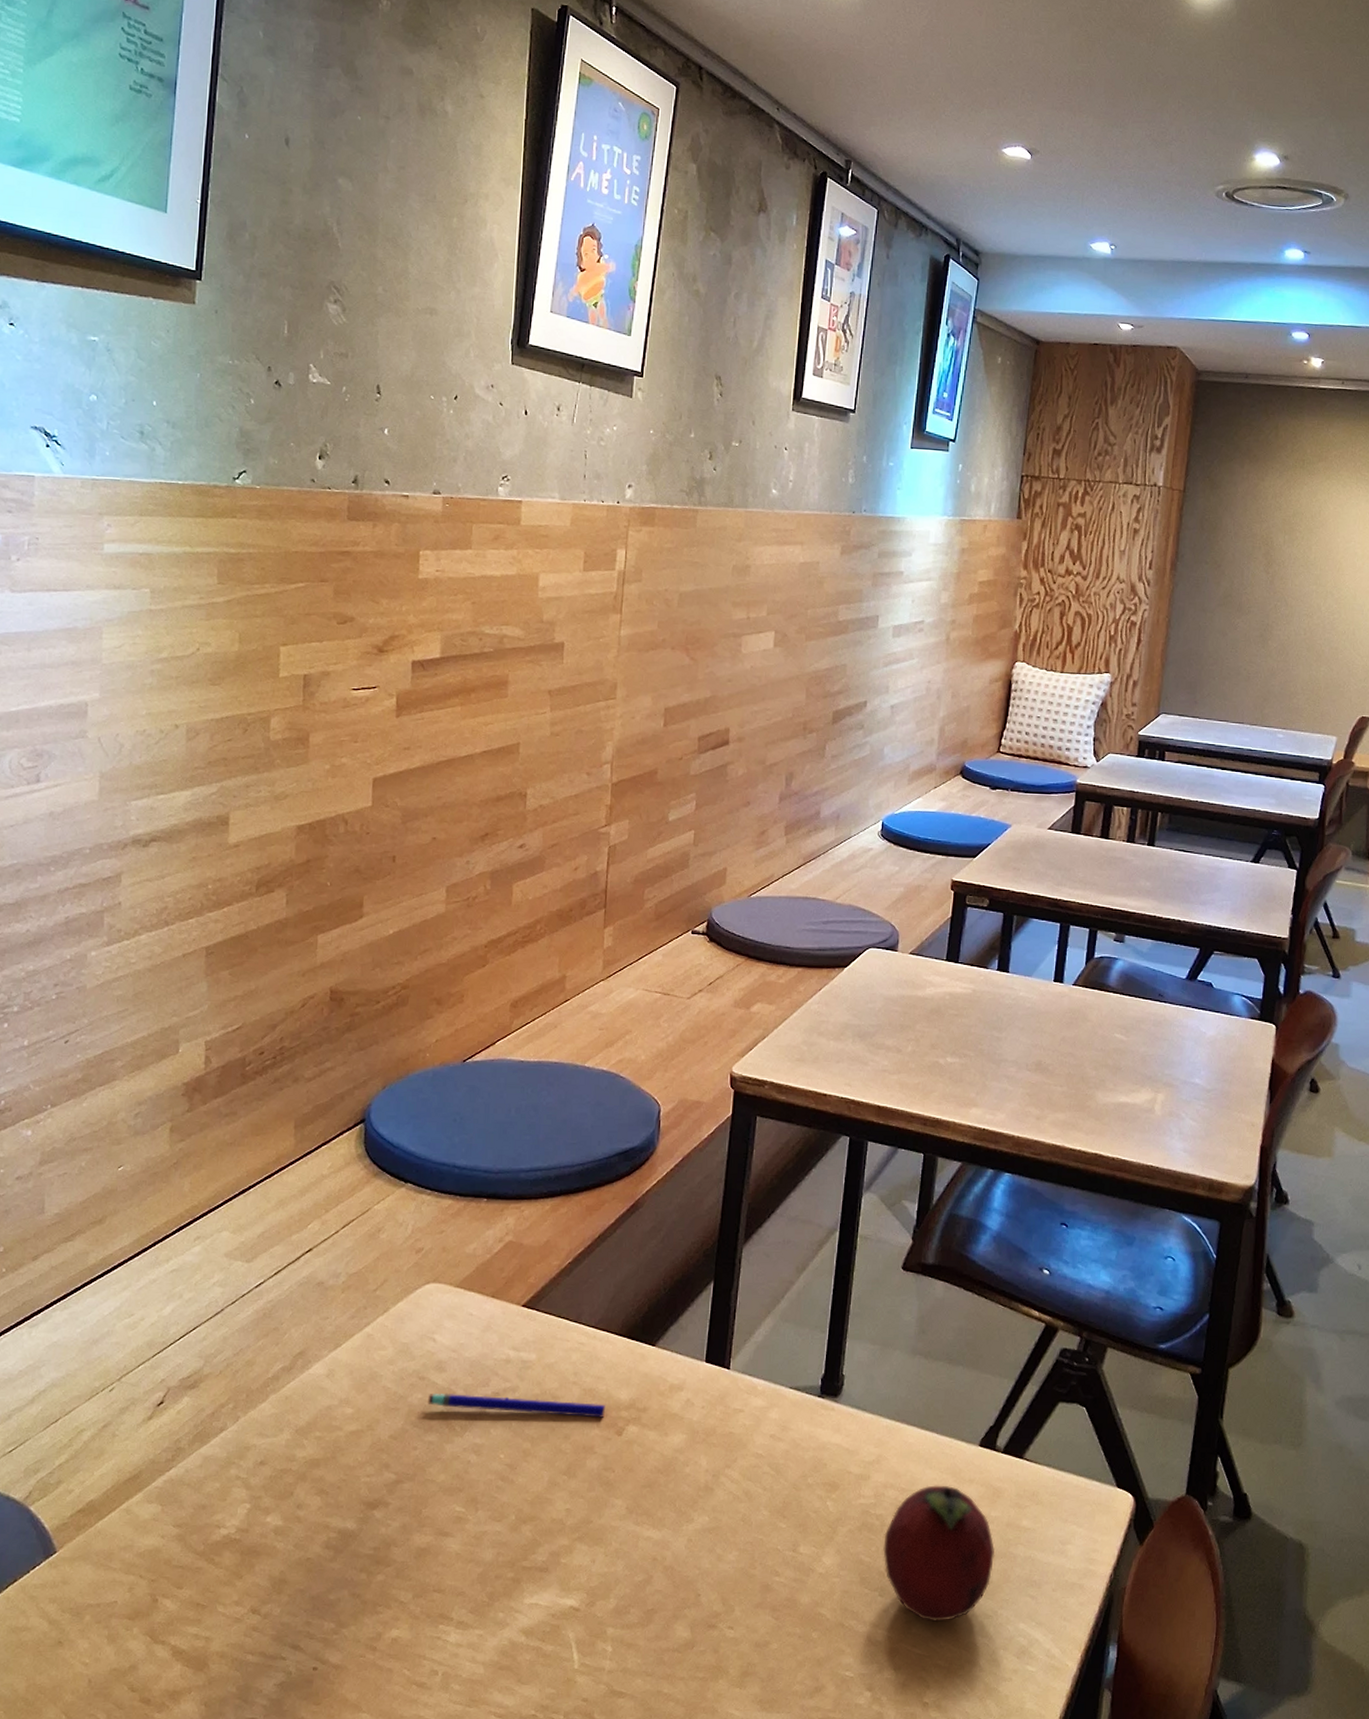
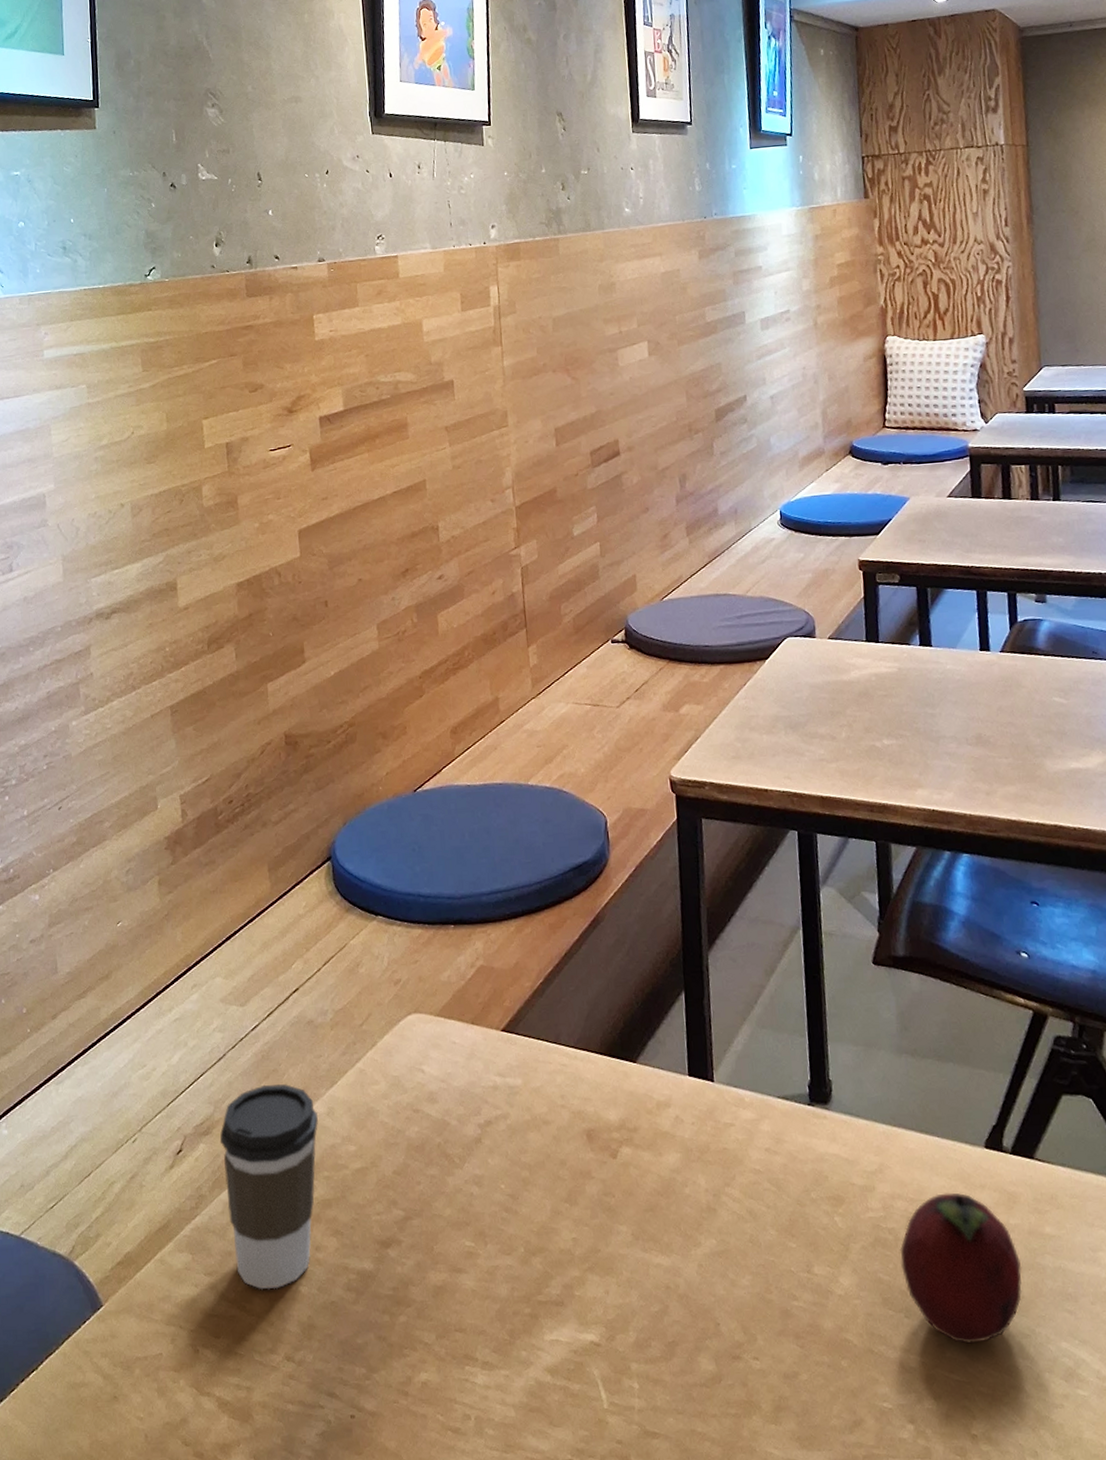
coffee cup: none [206,1343,316,1544] -> present [219,1084,318,1290]
pen: present [427,1393,605,1418] -> none [424,1124,597,1142]

